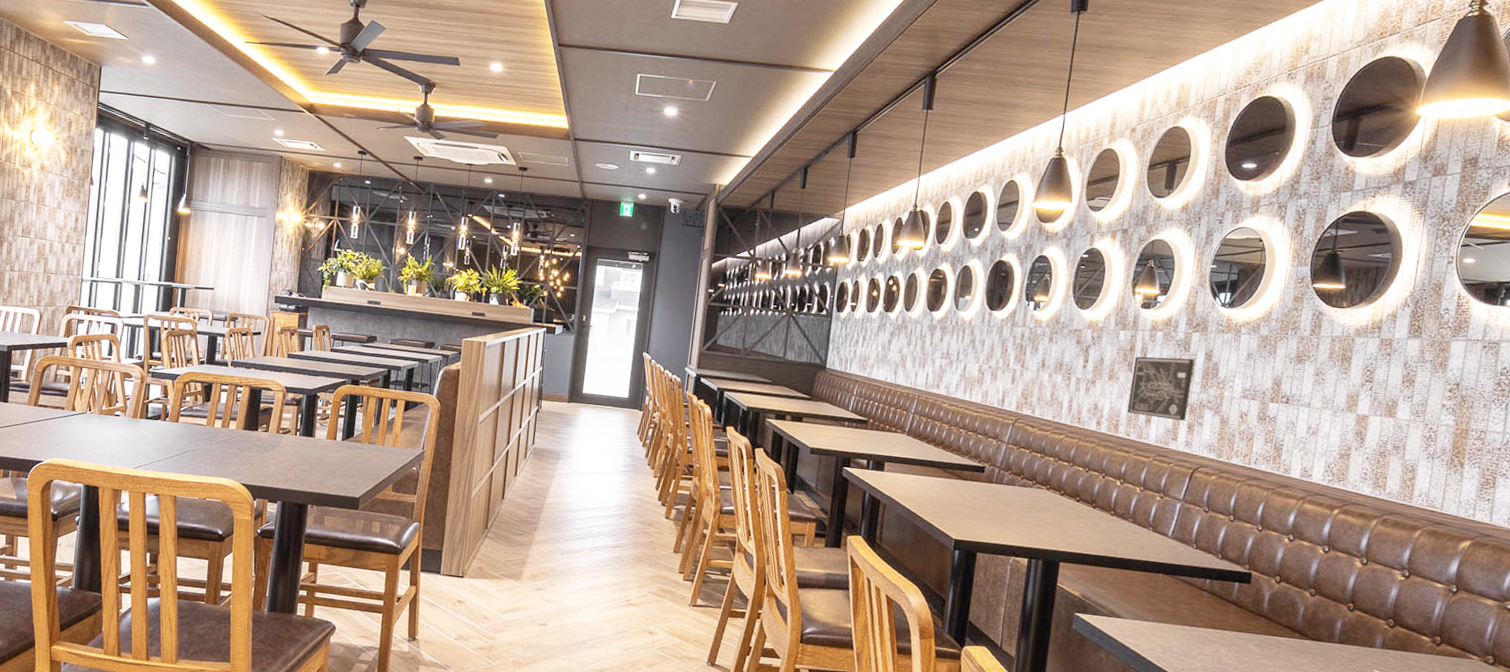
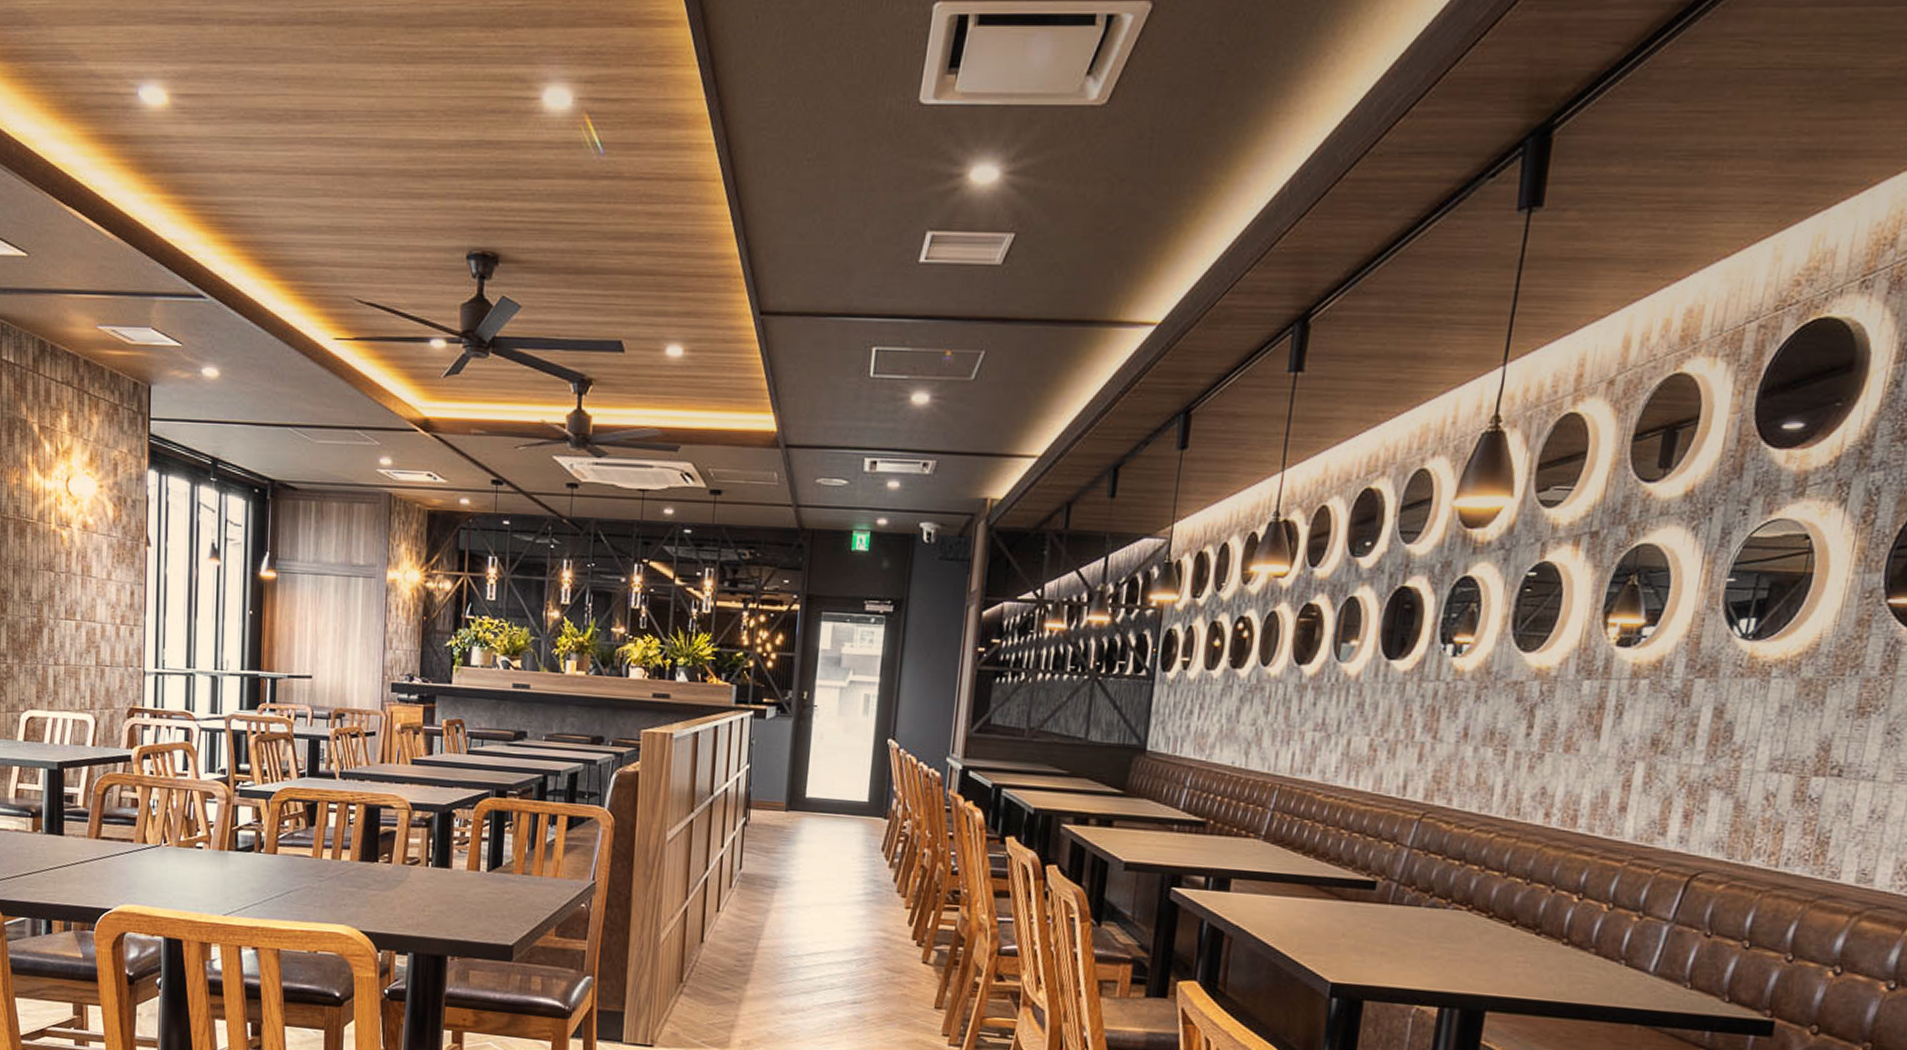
wall art: present [1126,356,1195,421] -> none [1590,716,1697,808]

